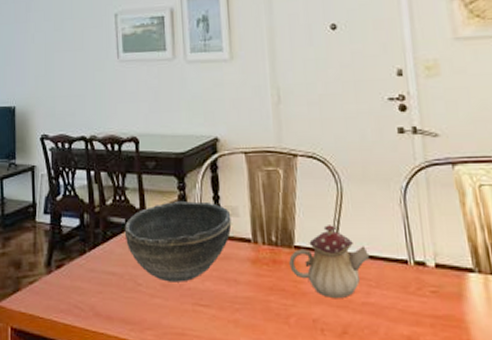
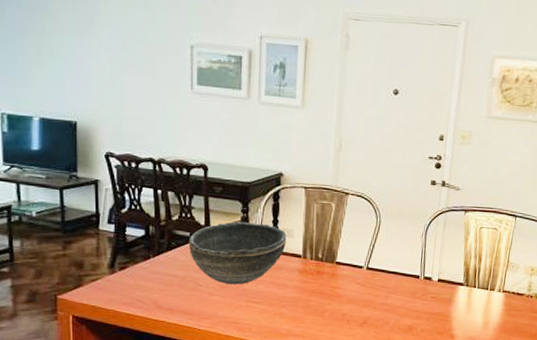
teapot: present [289,225,370,299] -> none [330,248,393,301]

